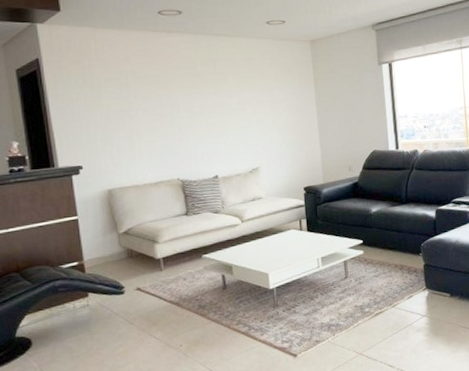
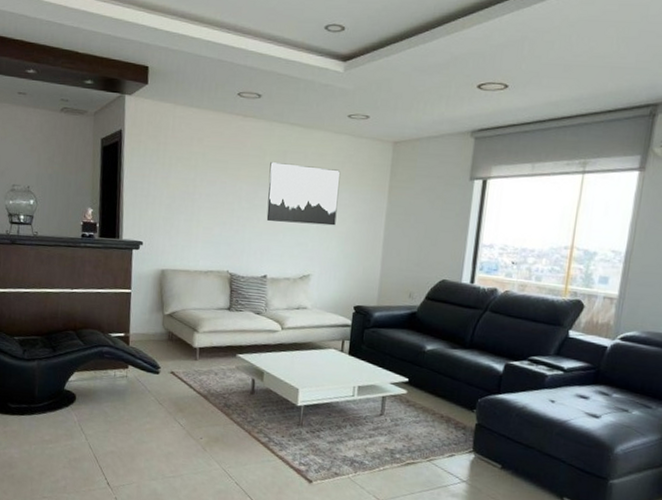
wall art: none [202,70,274,125] -> present [266,162,340,226]

